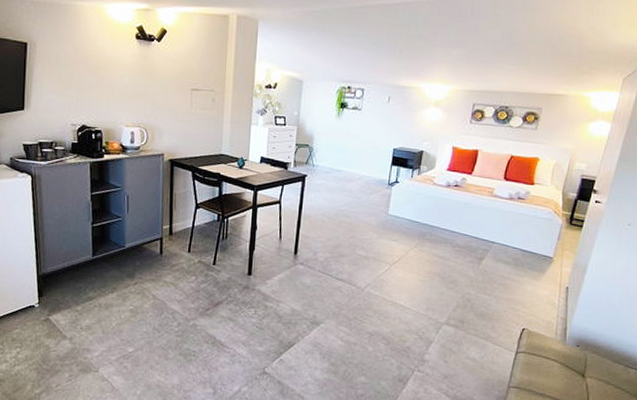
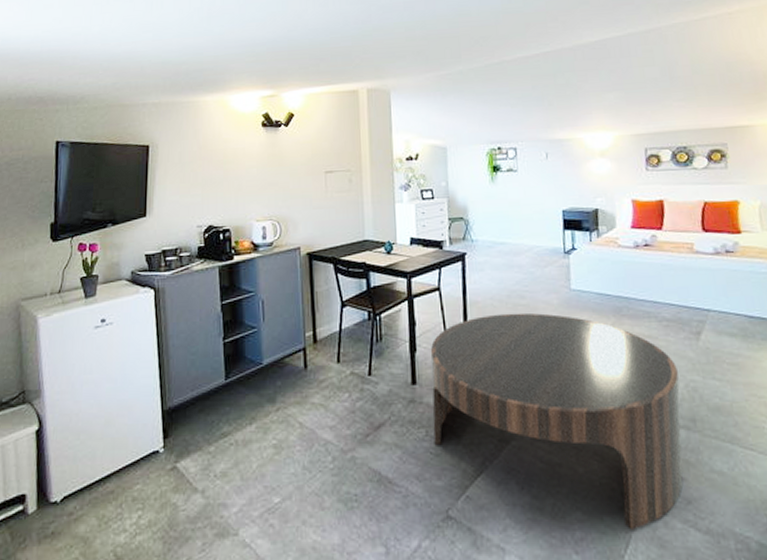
coffee table: none [260,227,459,392] -> present [430,312,683,530]

